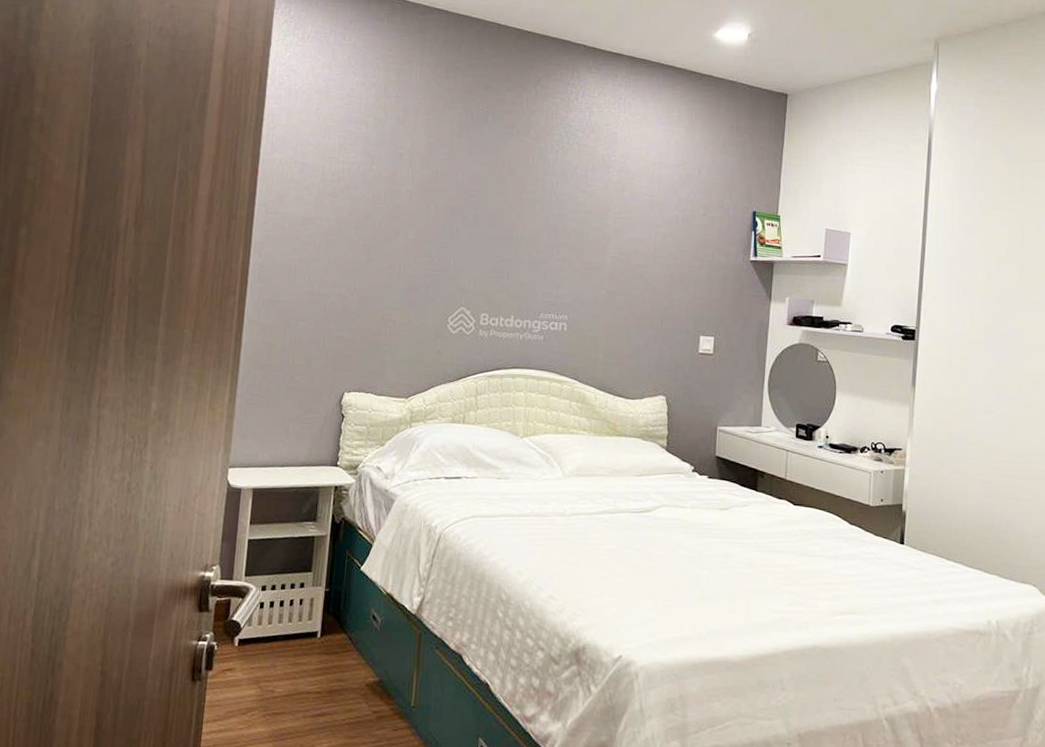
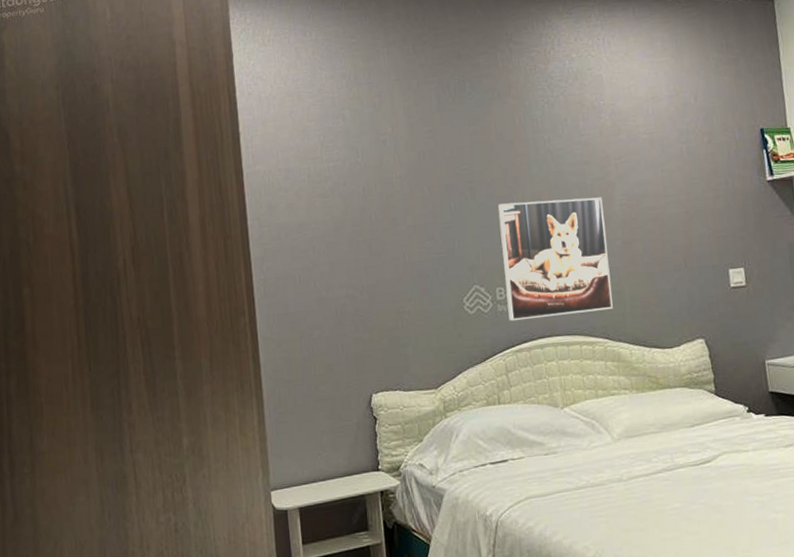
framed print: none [488,235,596,353] -> present [498,197,613,322]

